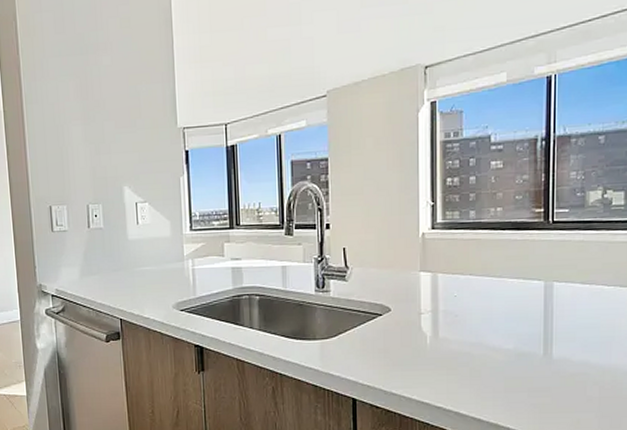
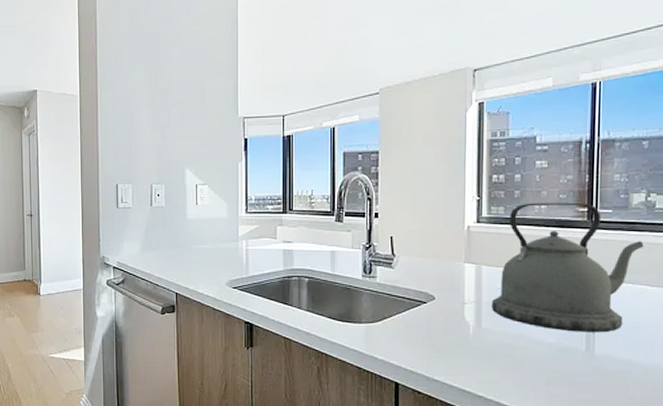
kettle: none [448,203,601,337] -> present [491,202,644,333]

